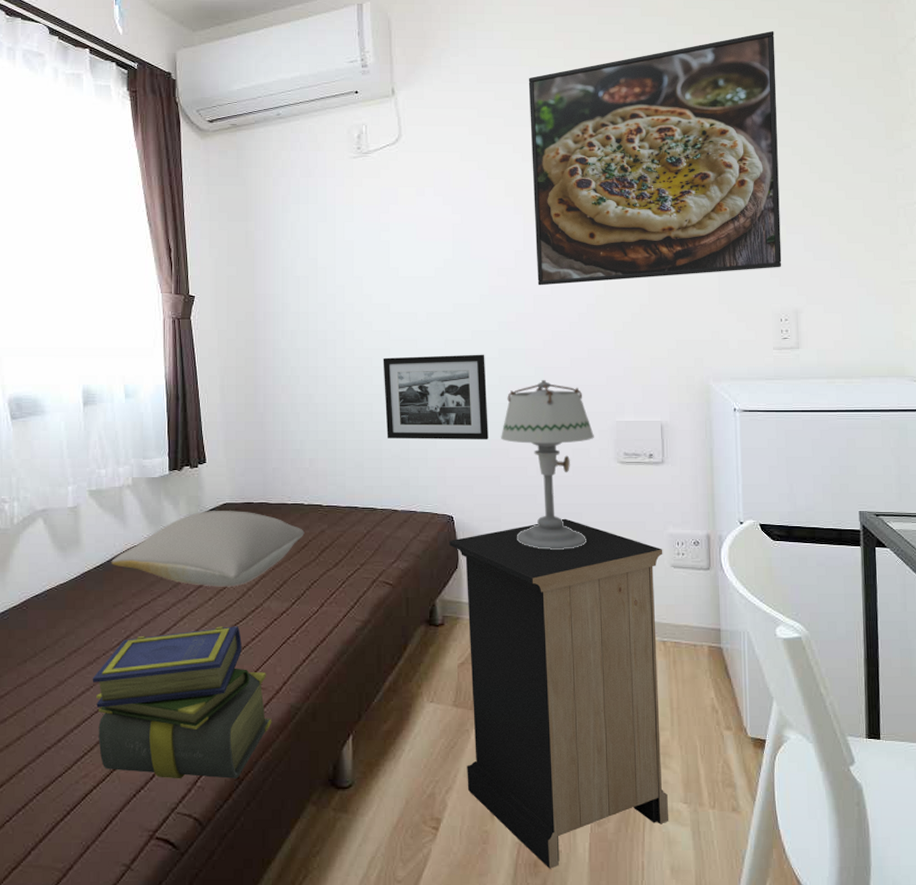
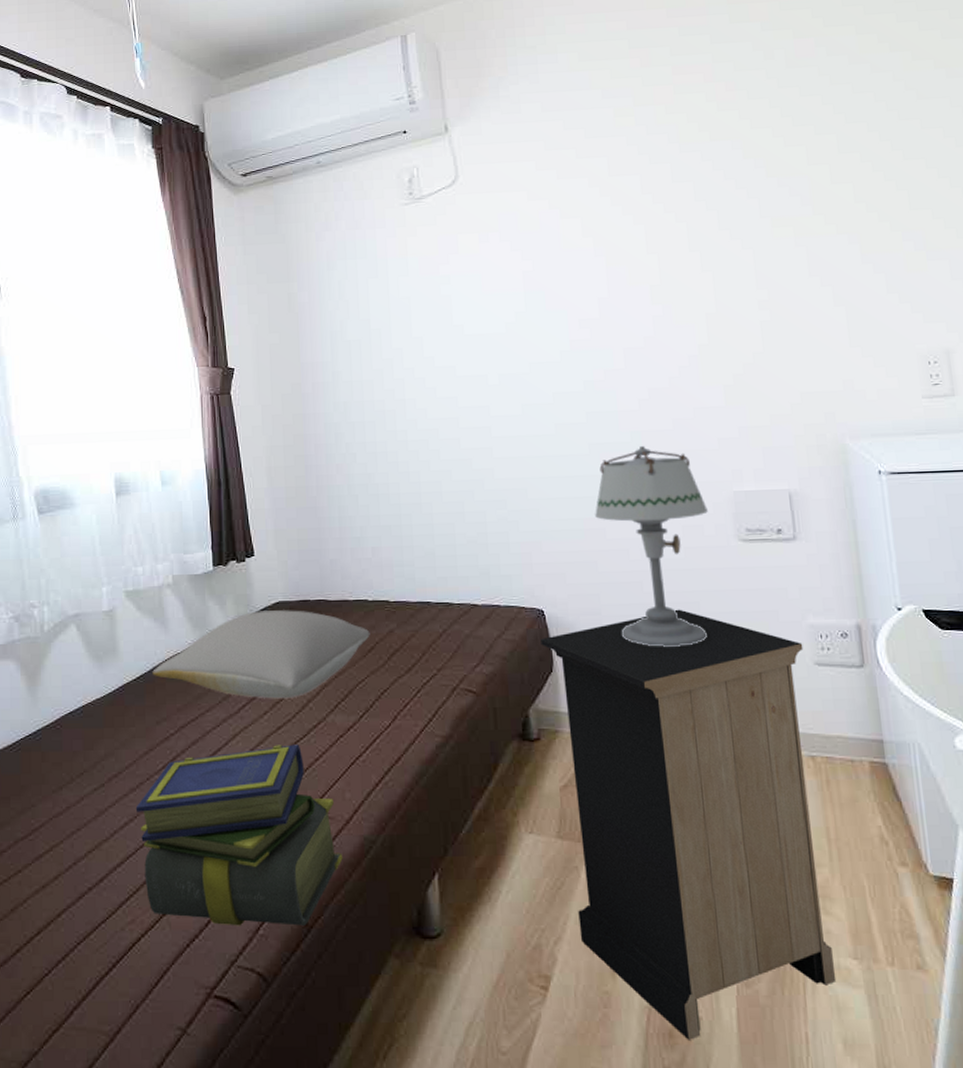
picture frame: present [383,354,489,440] -> none [450,419,580,522]
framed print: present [528,30,782,286] -> none [601,27,925,337]

